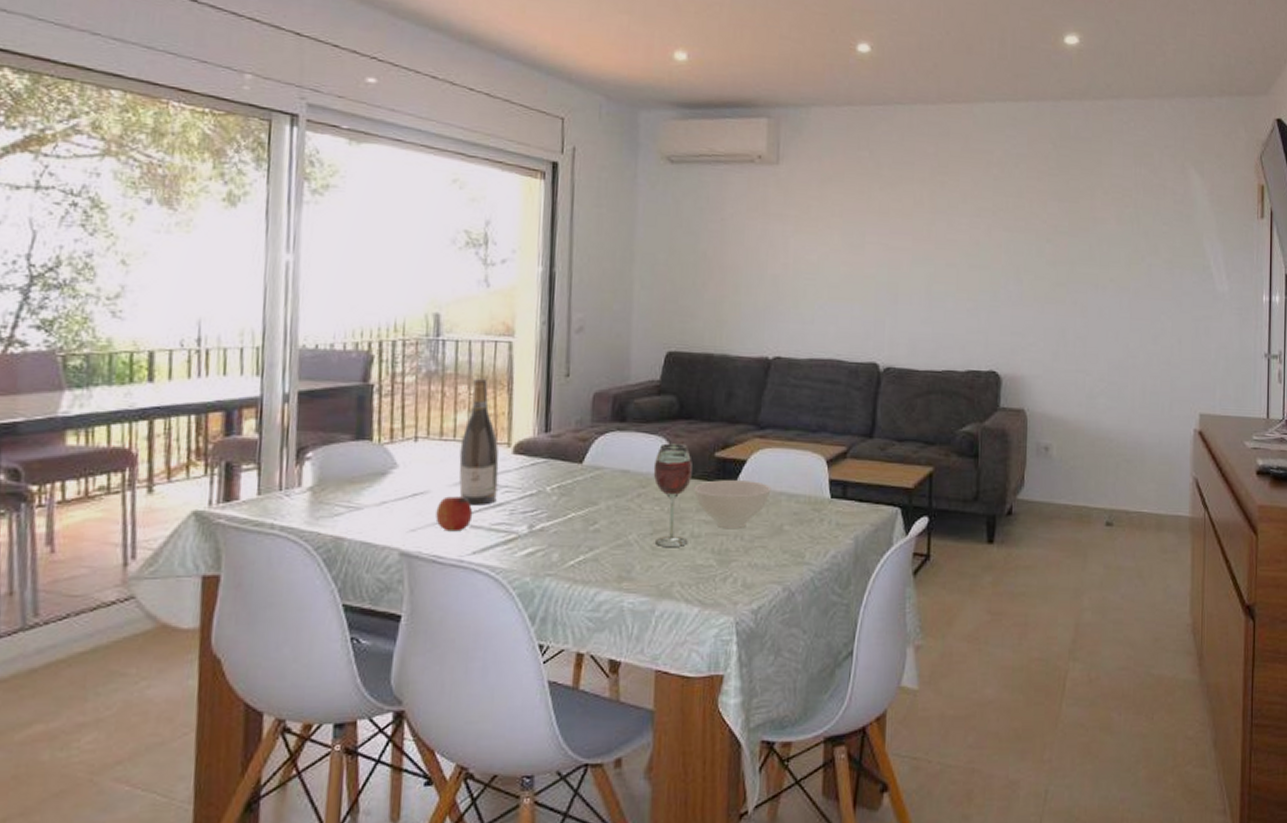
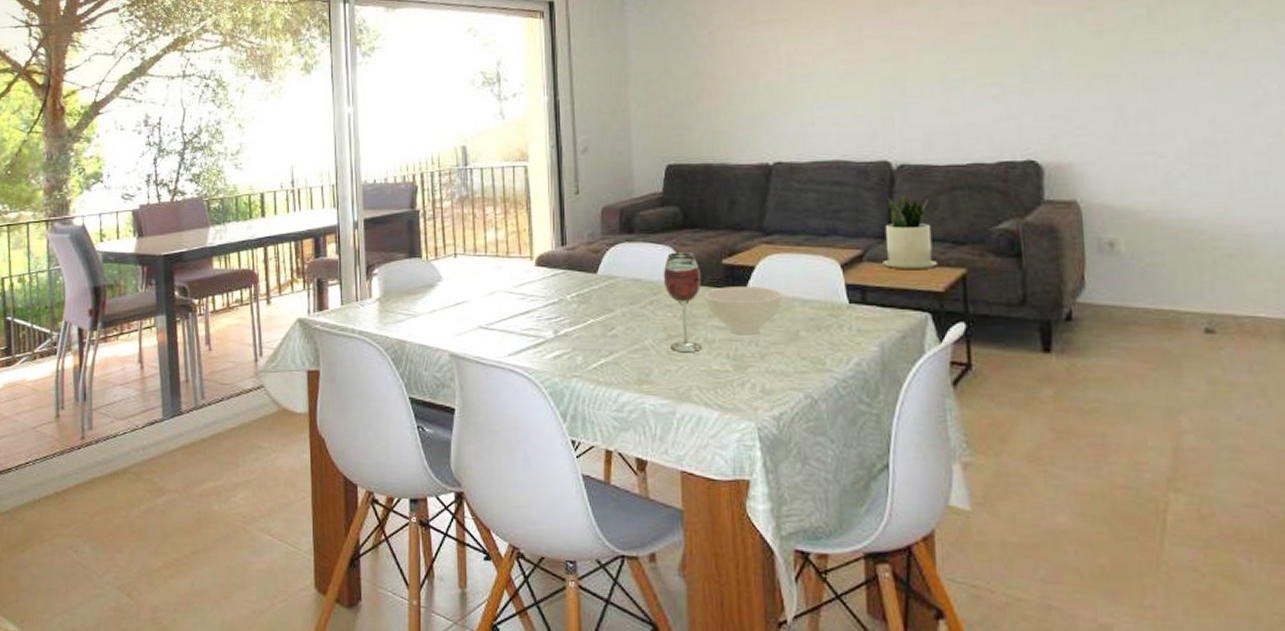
fruit: present [435,496,473,532] -> none [476,305,506,336]
wine bottle: present [459,377,499,505] -> none [491,199,525,313]
planter: none [864,396,911,468] -> present [883,195,939,270]

